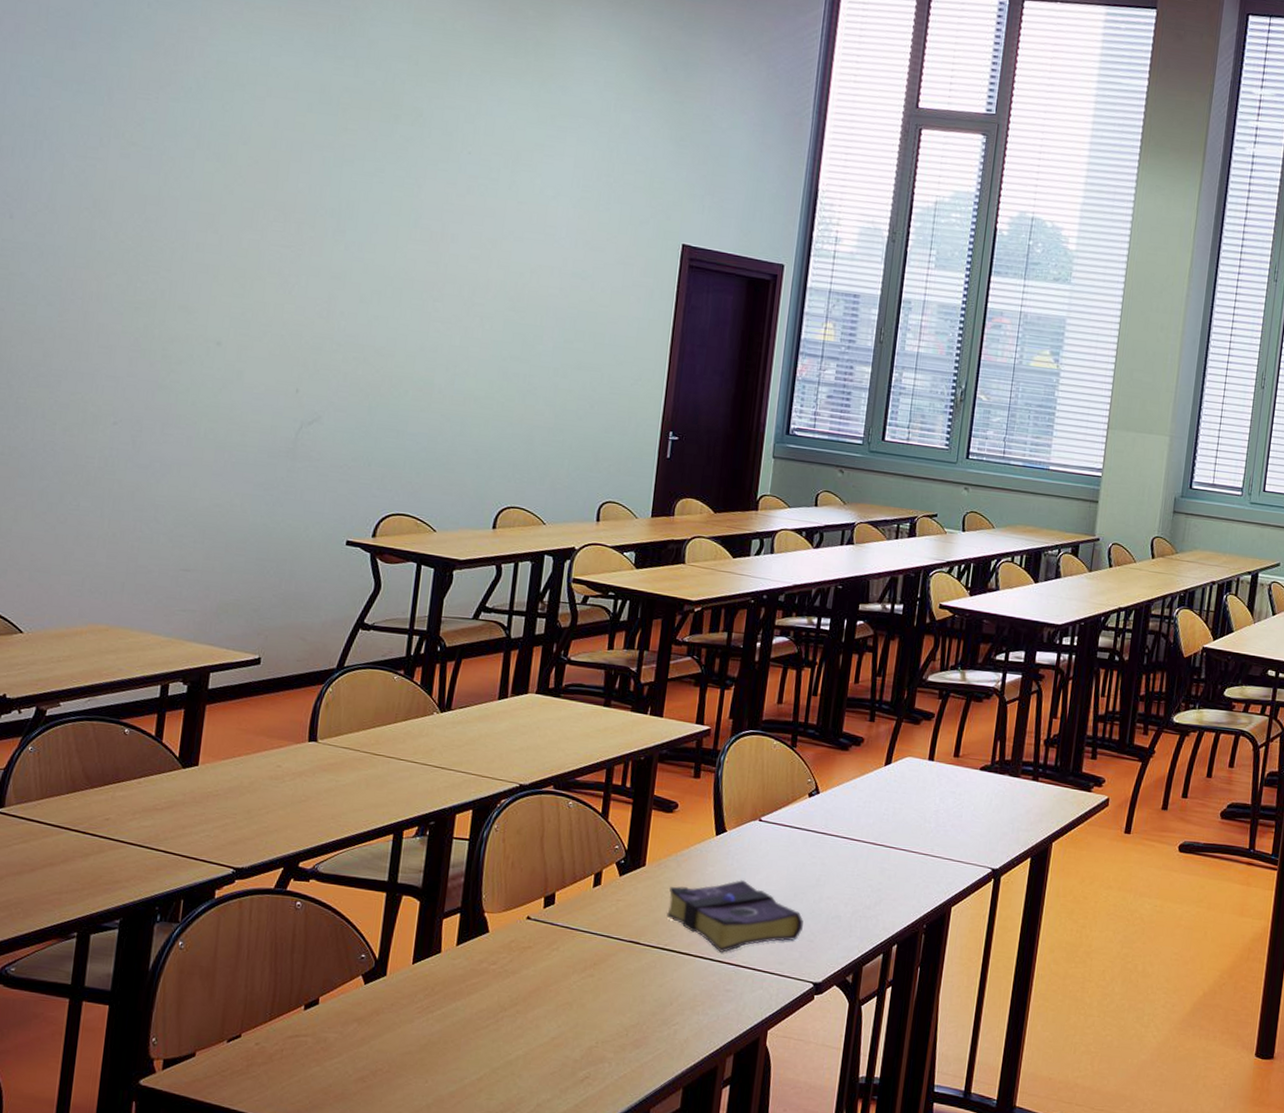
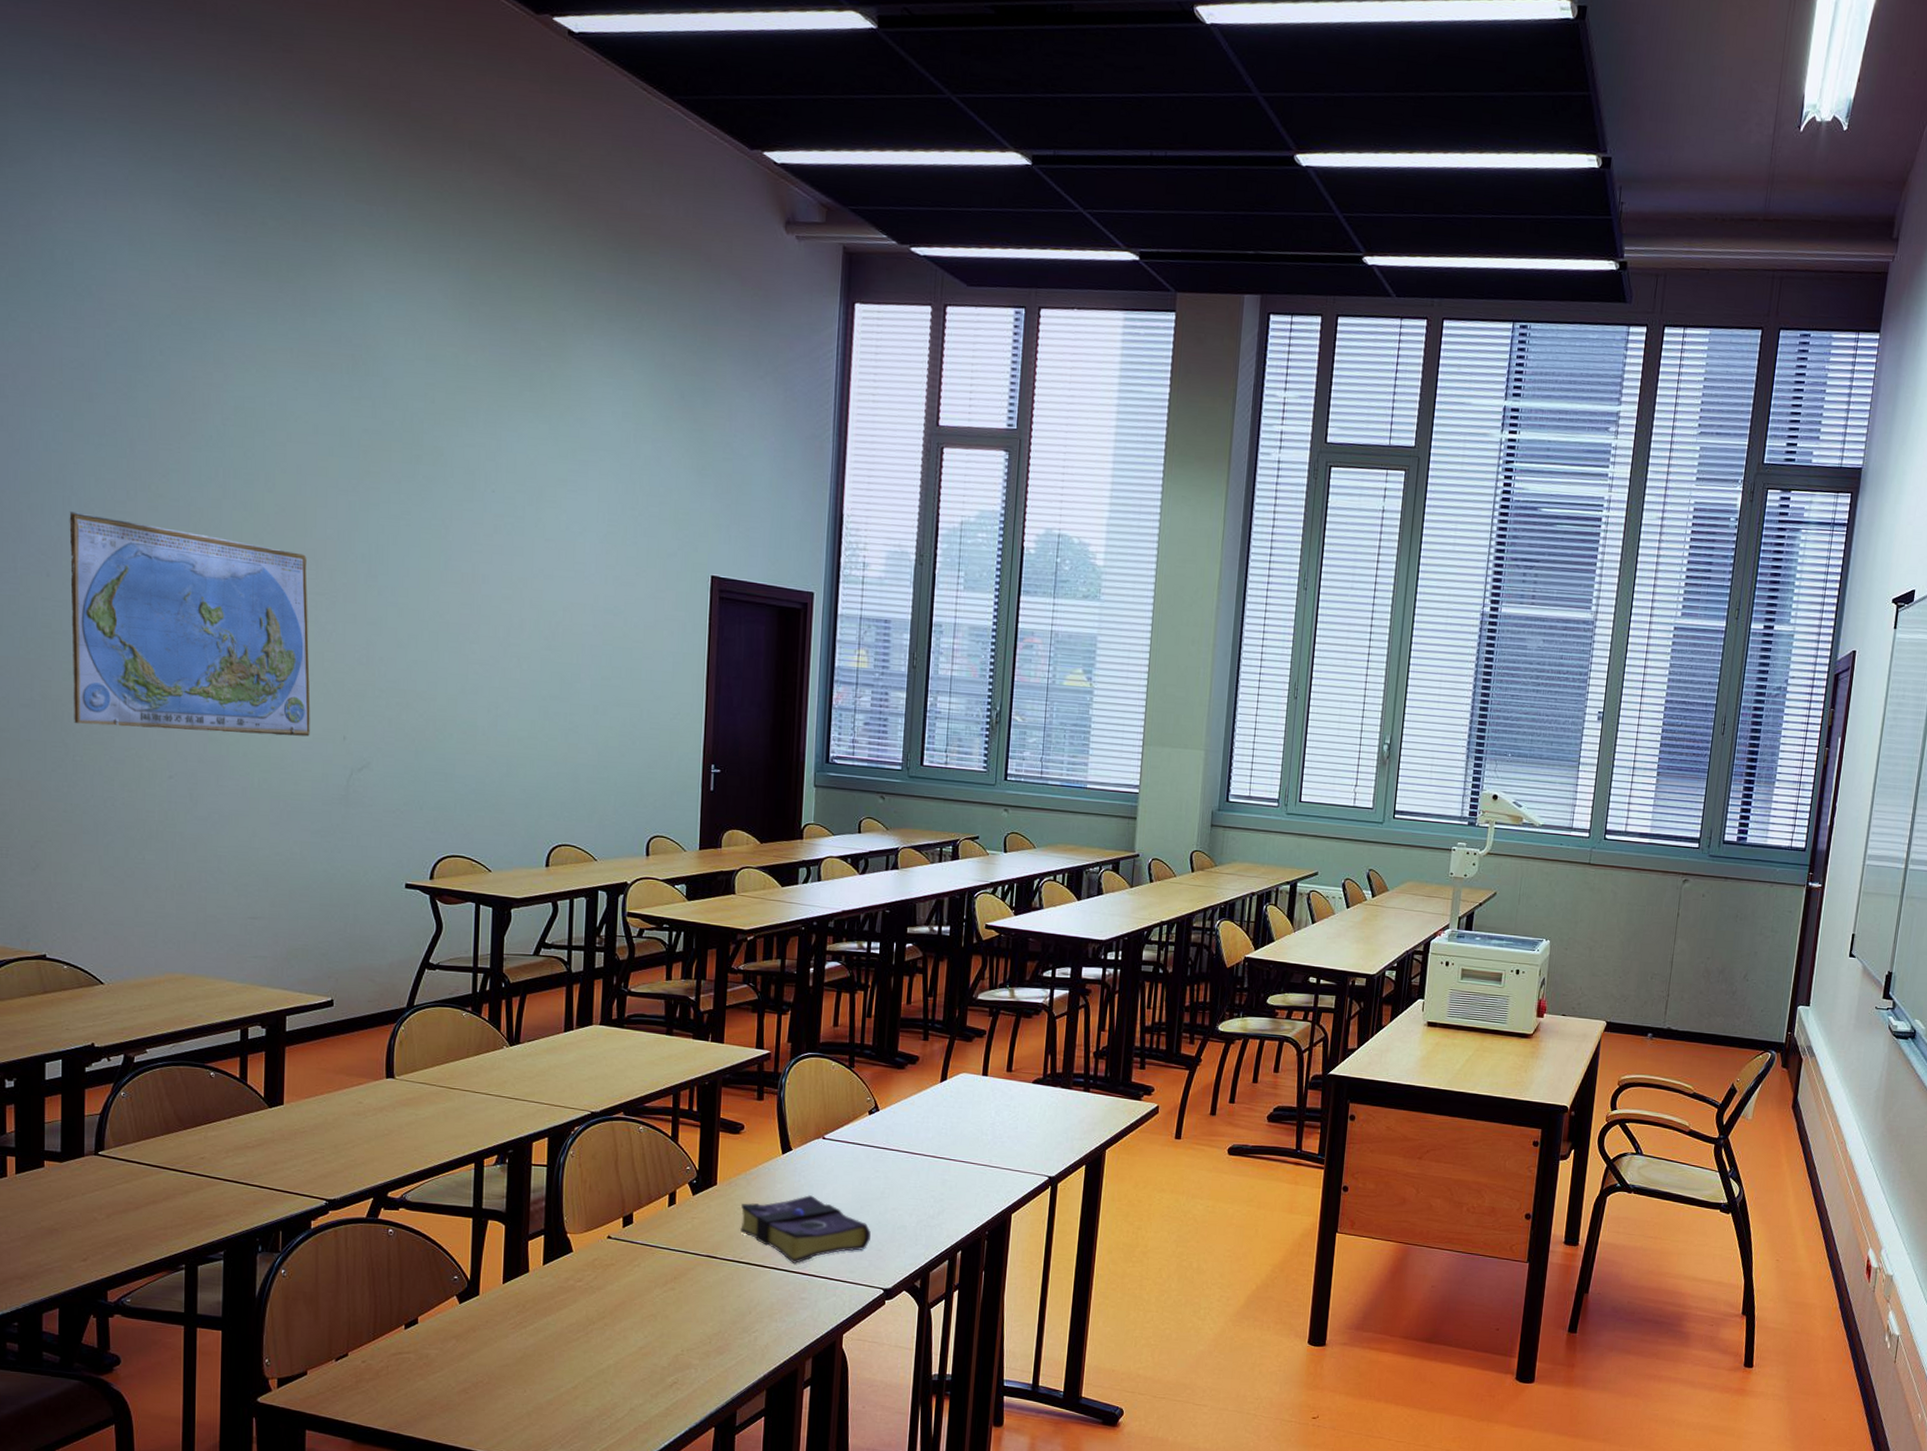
world map: none [21,155,276,388] -> present [69,511,311,737]

